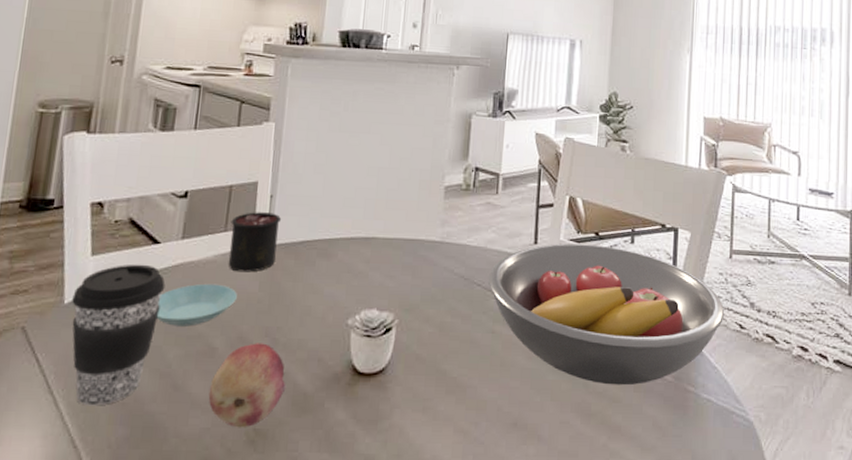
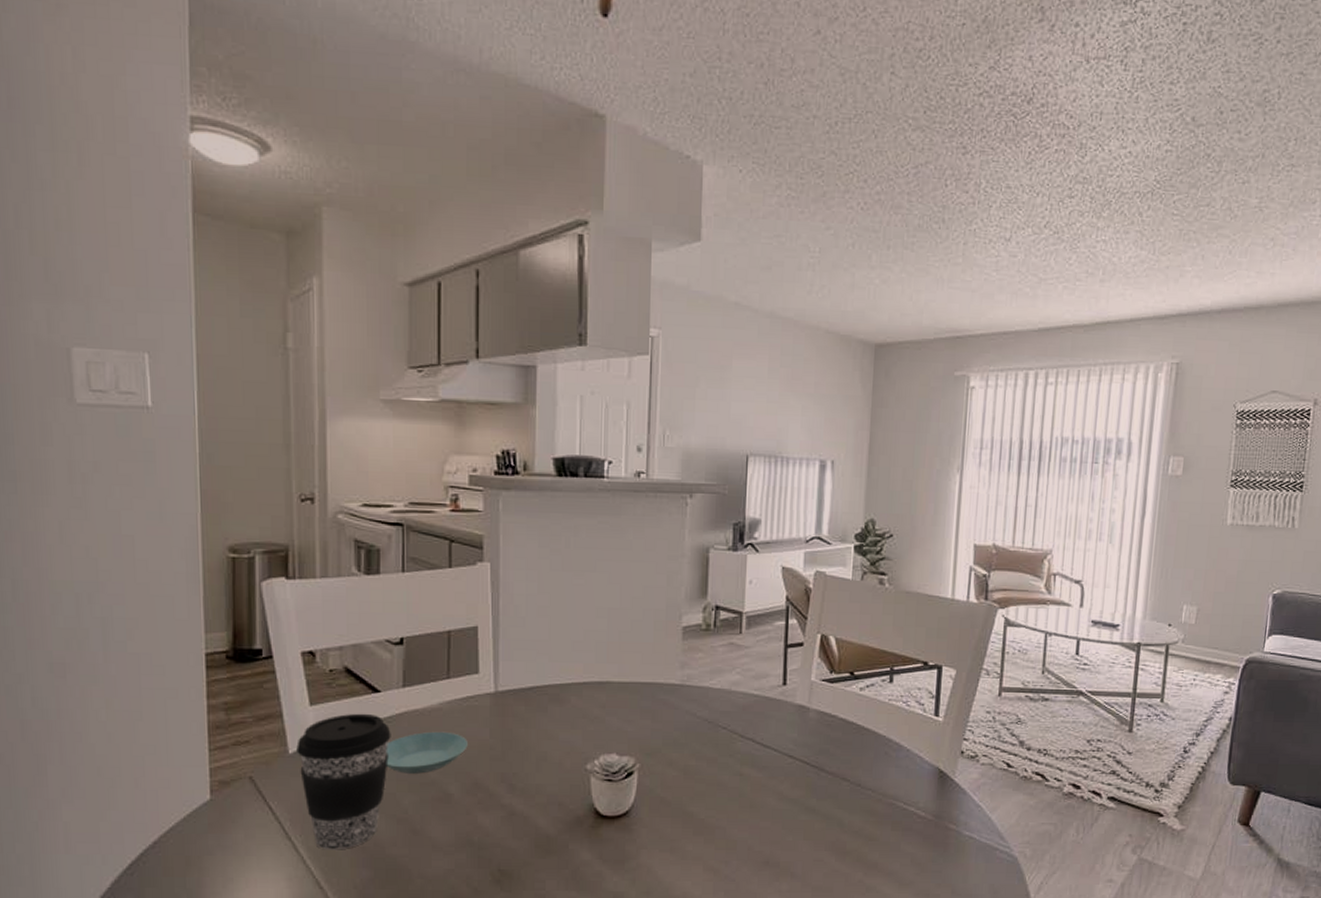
fruit: present [208,343,287,428] -> none [449,788,528,869]
candle: present [228,195,282,273] -> none [453,640,507,720]
fruit bowl: present [488,243,725,386] -> none [734,684,991,825]

